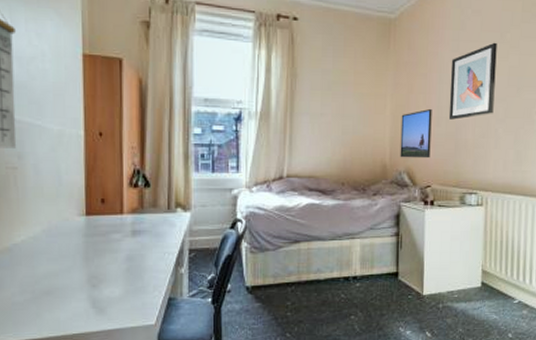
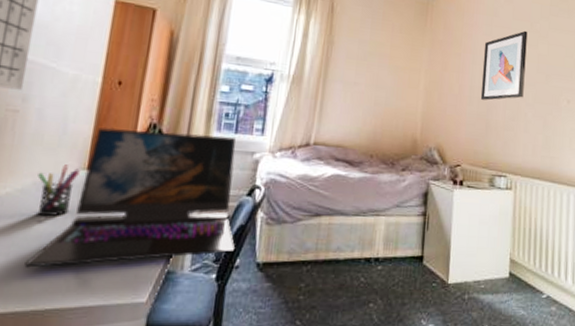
pen holder: none [45,212,80,259] -> present [37,164,80,217]
laptop: none [49,175,226,302] -> present [24,127,236,268]
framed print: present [400,108,432,159] -> none [431,87,465,137]

